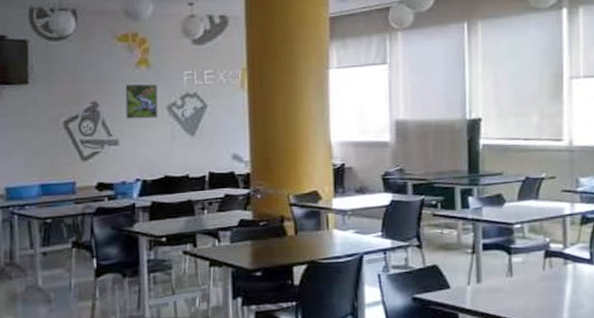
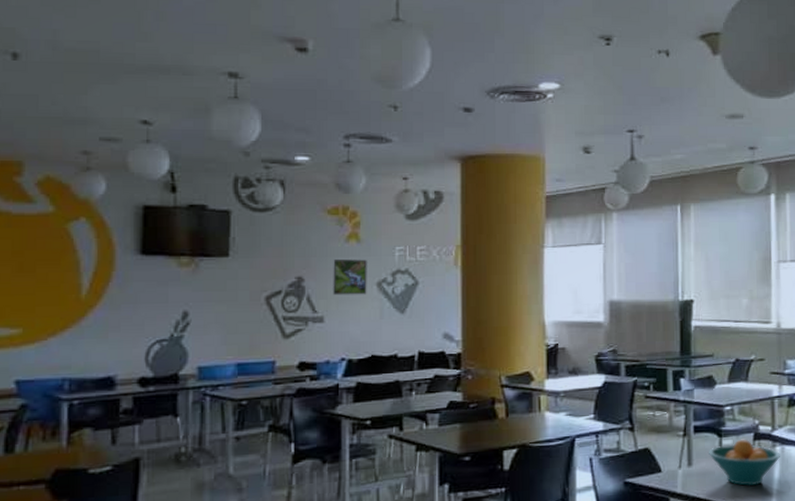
fruit bowl: none [498,256,572,303] -> present [709,439,780,487]

